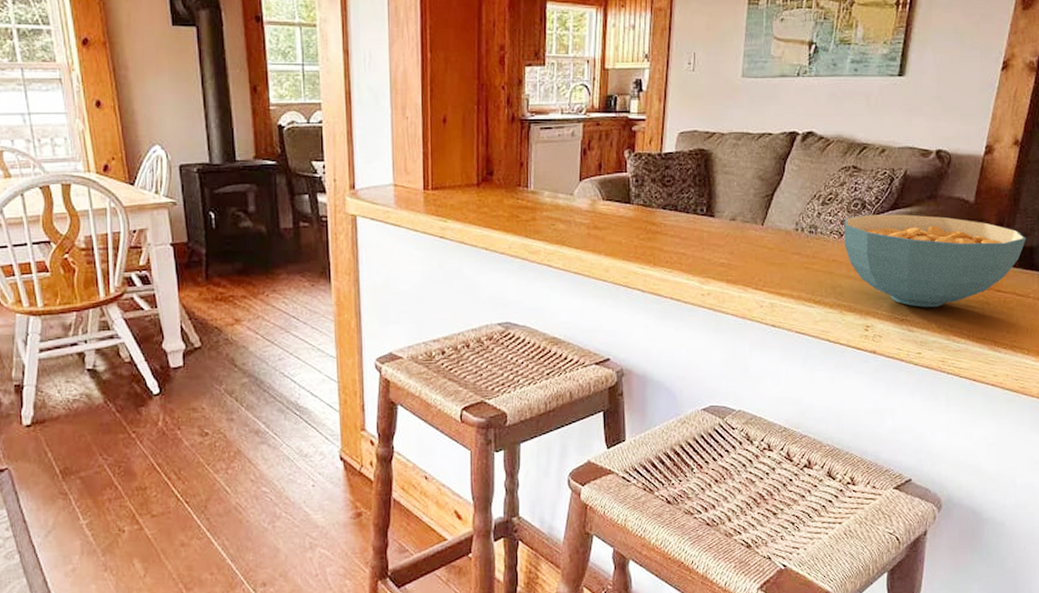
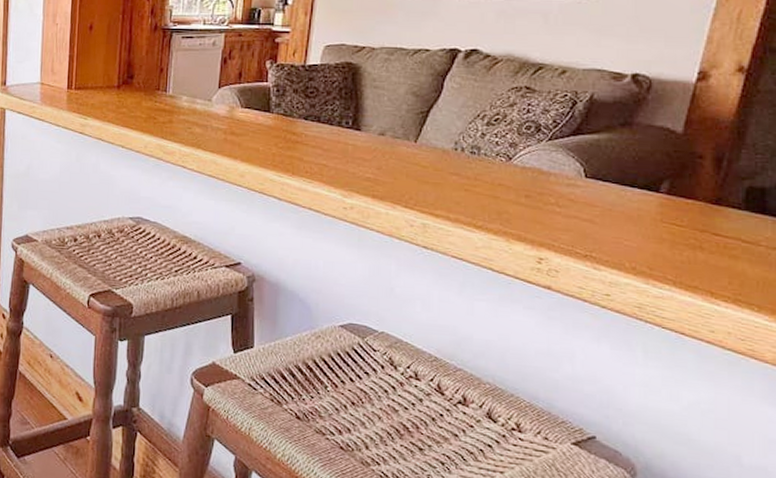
cereal bowl: present [844,214,1026,308] -> none [513,138,755,246]

